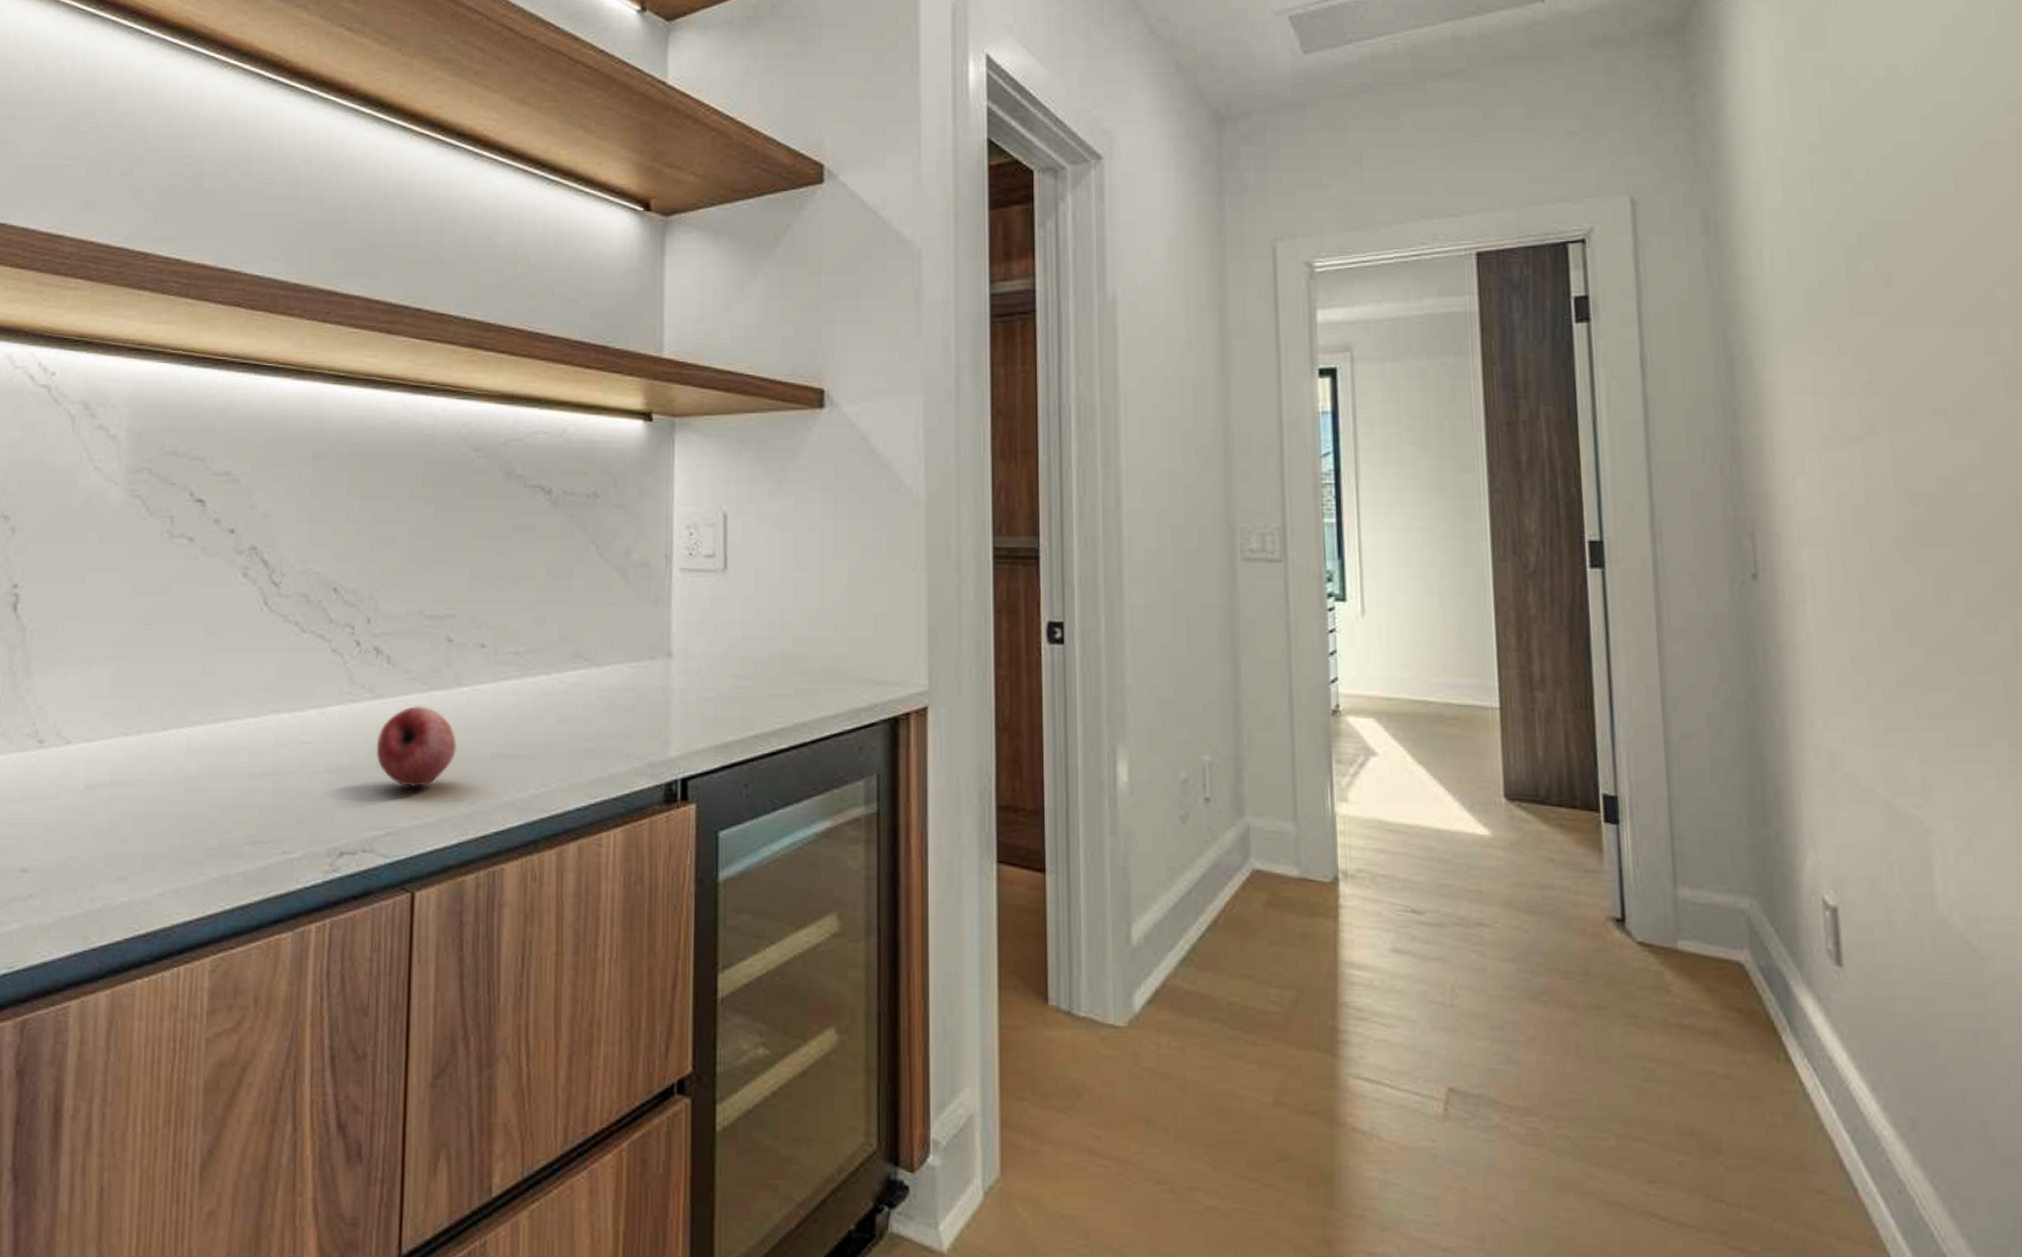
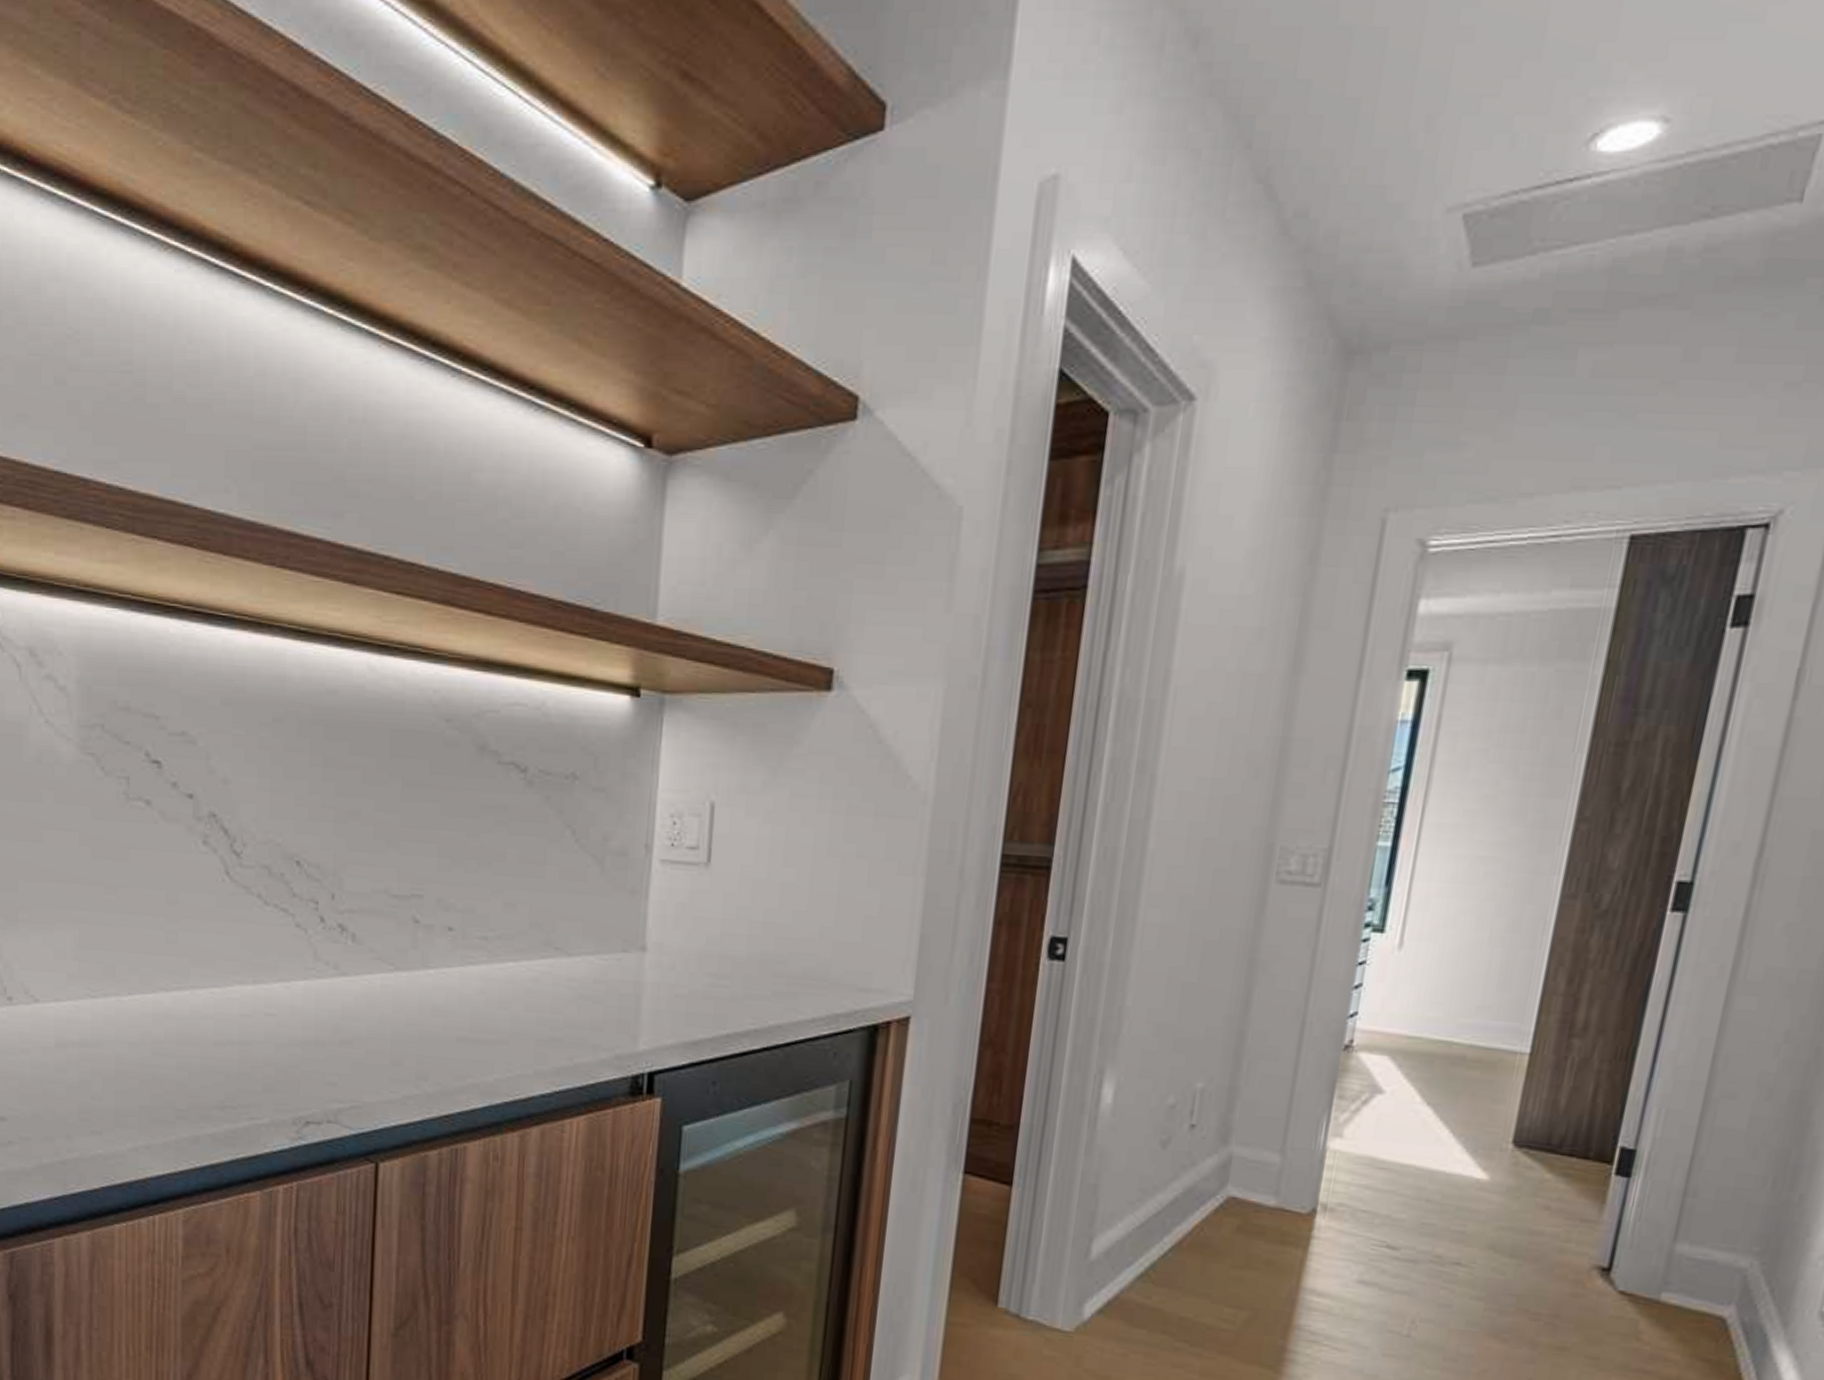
fruit: present [376,706,458,788] -> none [341,985,423,1066]

